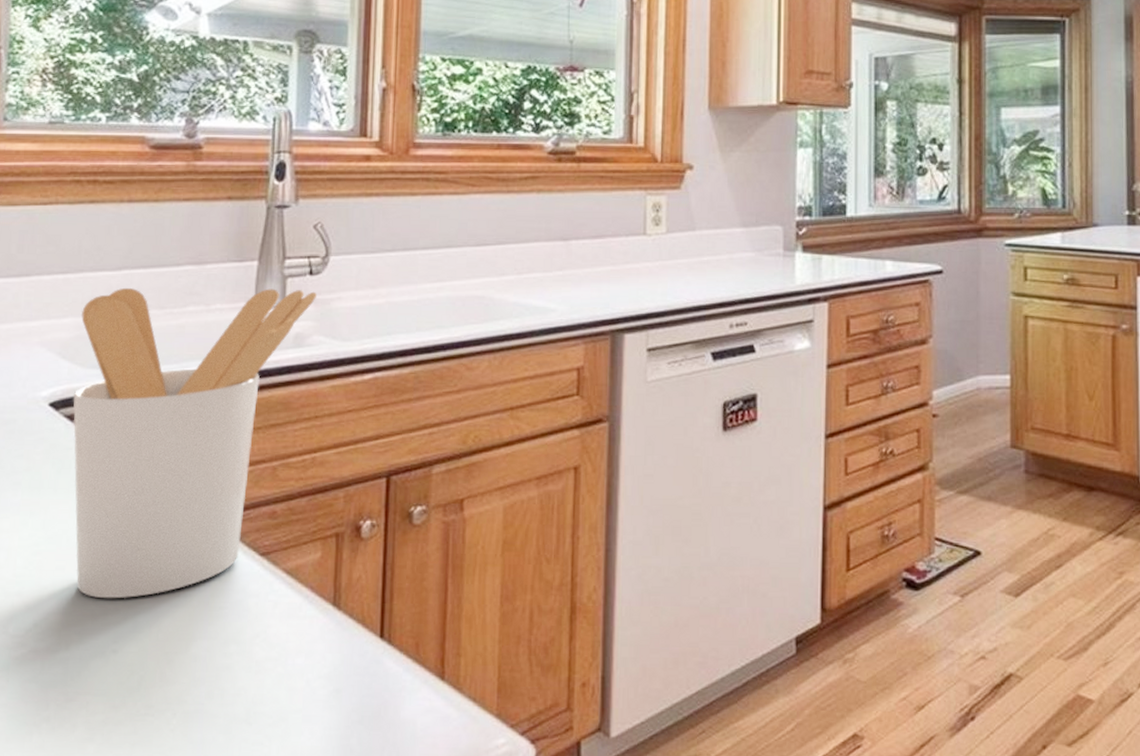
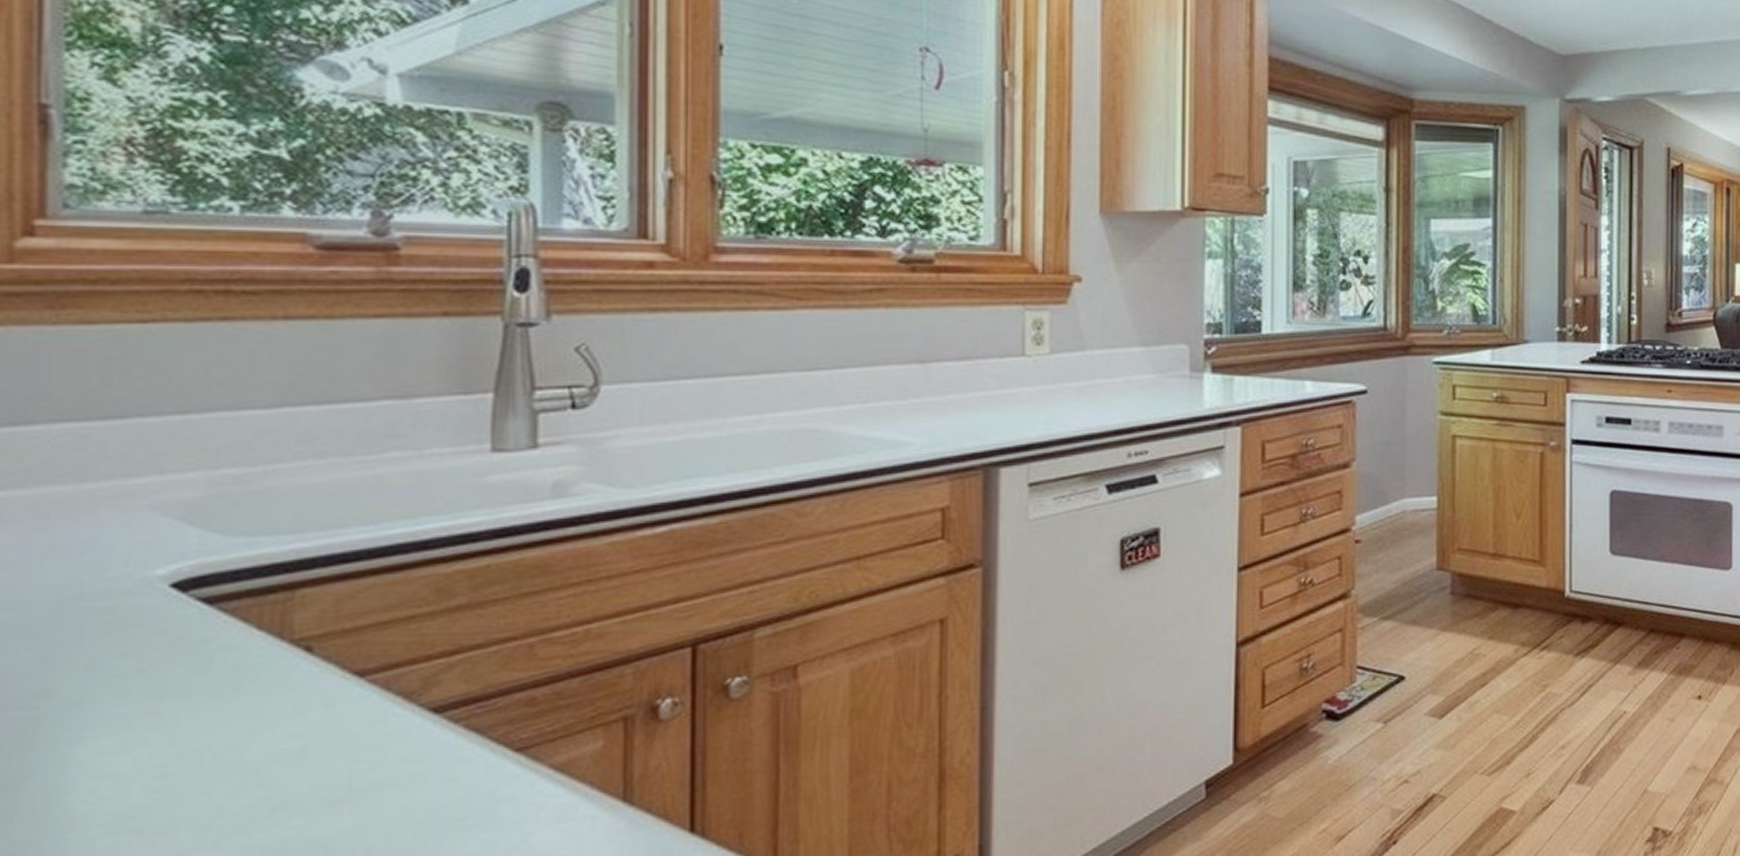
utensil holder: present [73,287,318,599] -> none [210,427,584,825]

